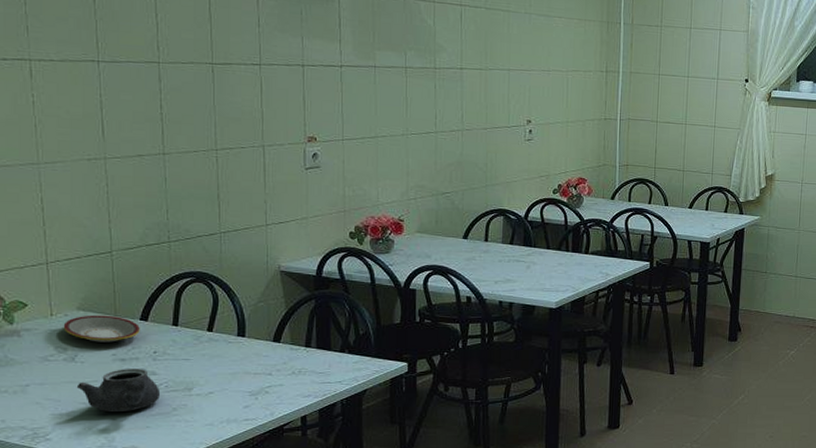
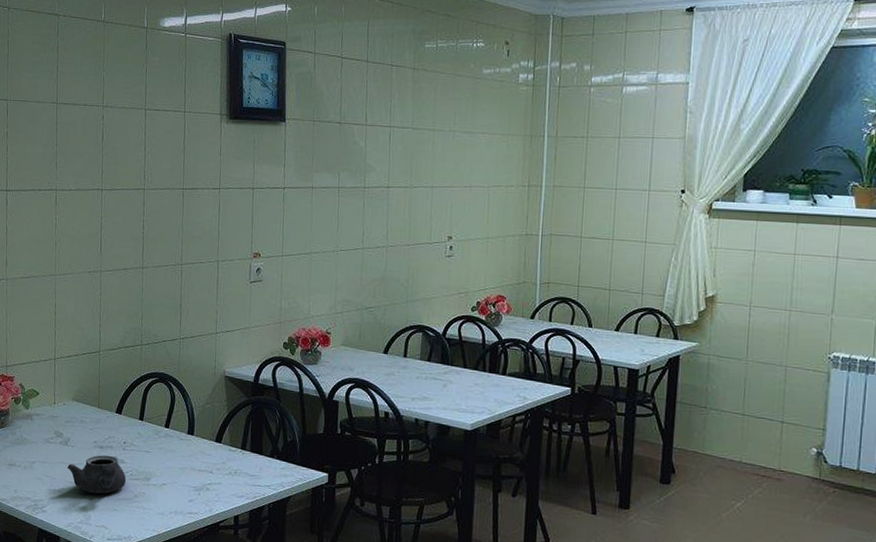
plate: present [63,315,140,343] -> none [61,405,115,431]

